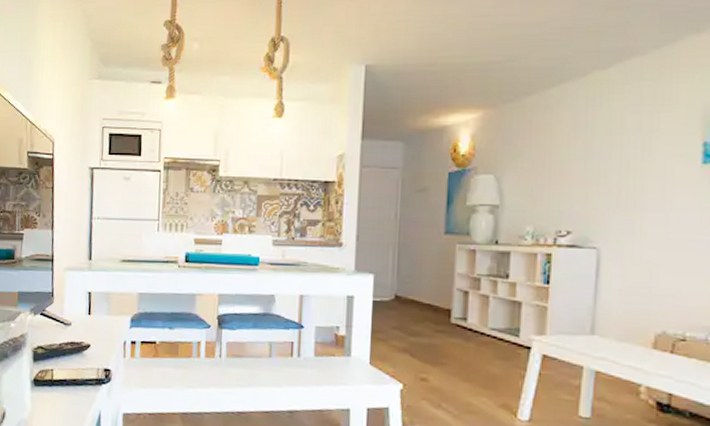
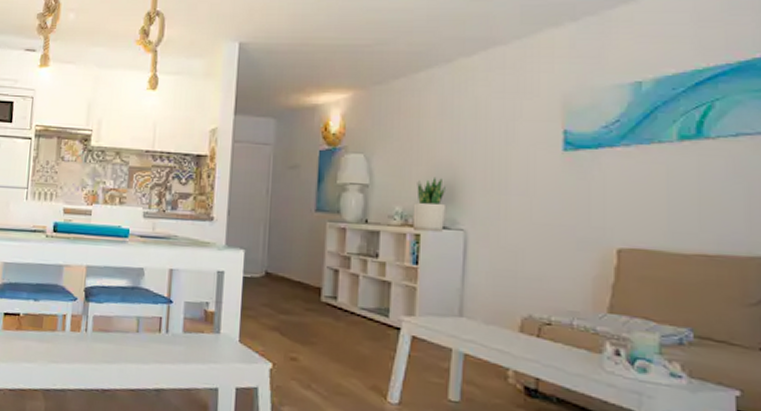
planter: none [543,195,578,251] -> present [412,176,445,233]

